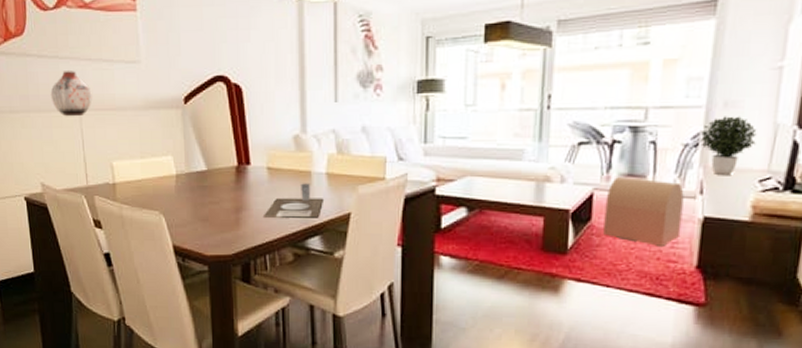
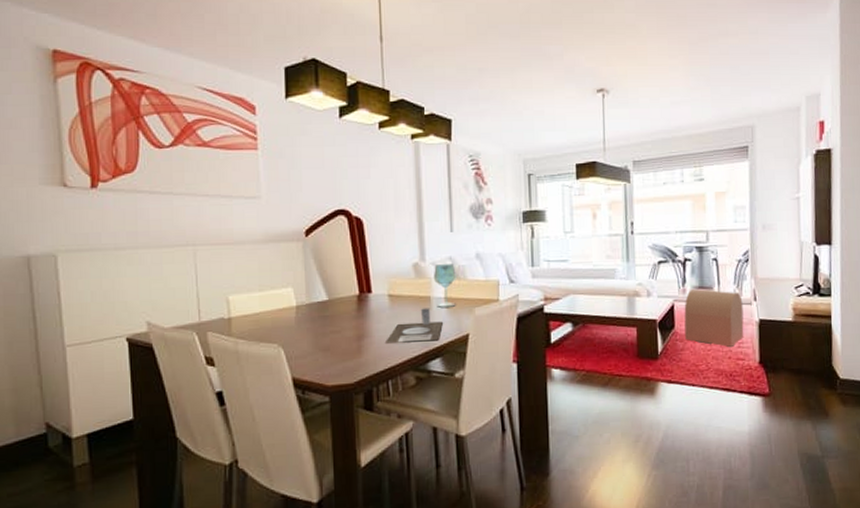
vase: present [50,71,92,117] -> none [162,206,208,253]
wine glass: none [314,137,339,183] -> present [433,264,456,307]
potted plant: present [700,116,757,176] -> none [749,236,789,285]

